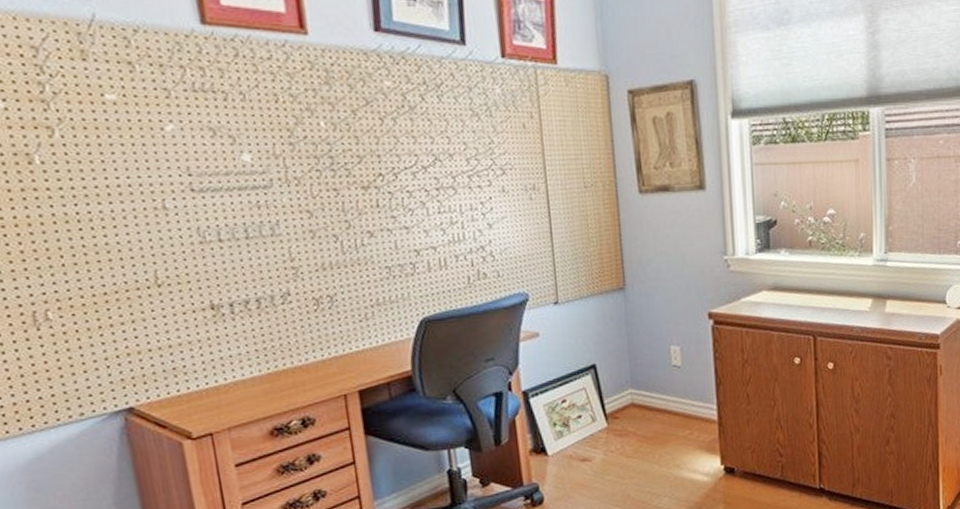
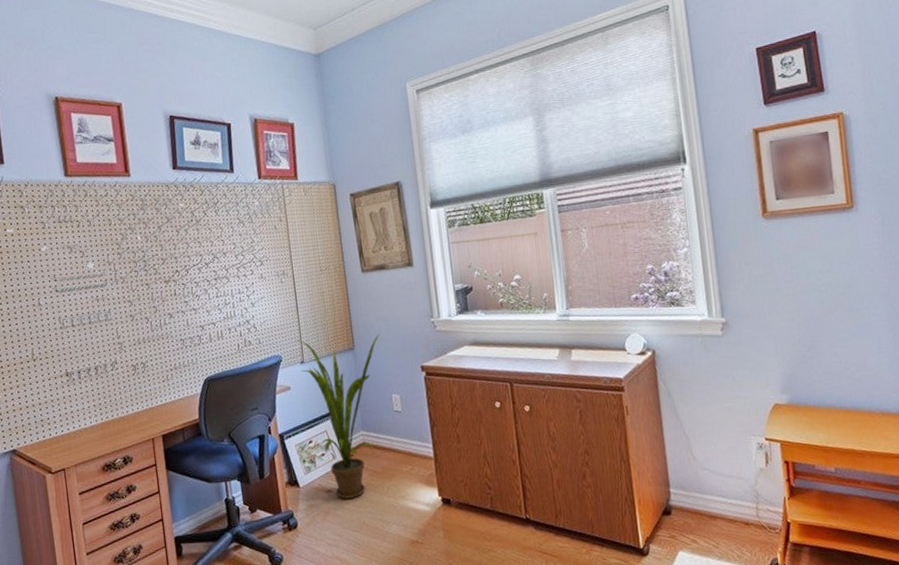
house plant: none [548,272,658,469] -> present [296,335,380,499]

